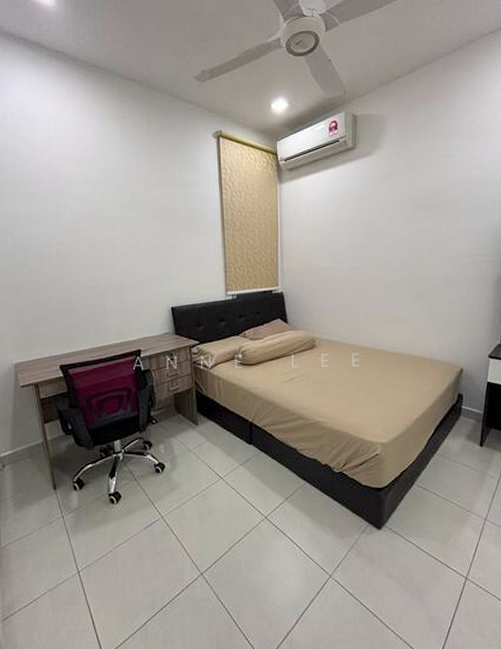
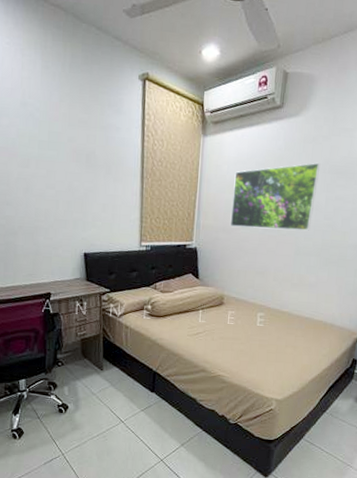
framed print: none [314,197,400,268] -> present [230,162,321,231]

